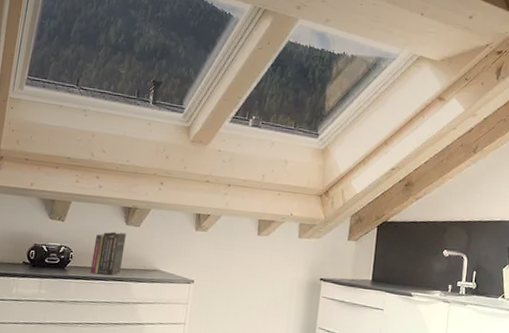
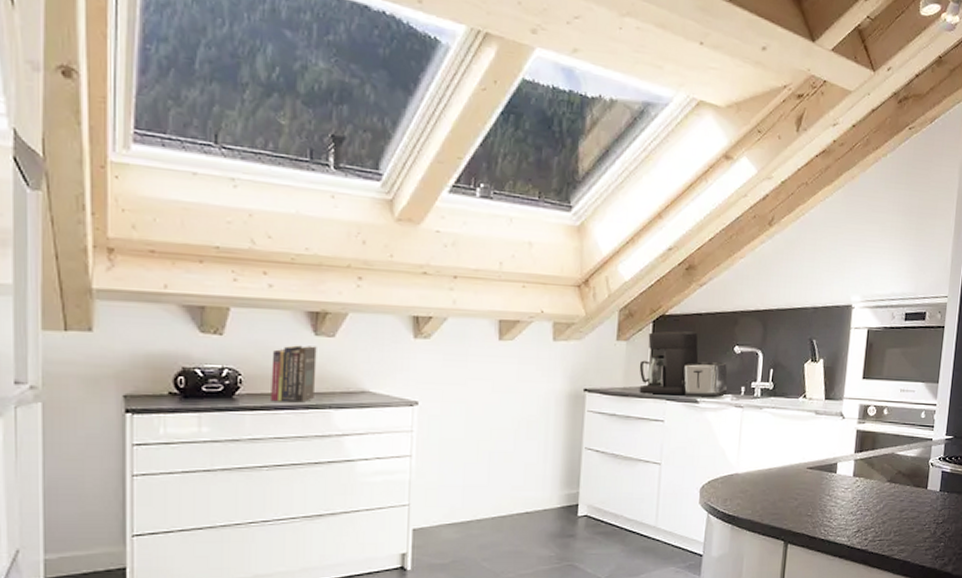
coffee maker: none [364,235,414,289] -> present [639,331,699,396]
toaster: none [399,261,437,293] -> present [681,361,728,398]

